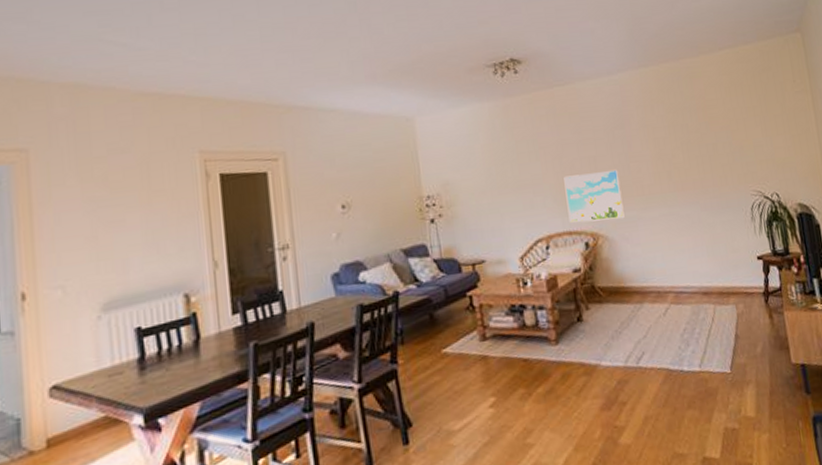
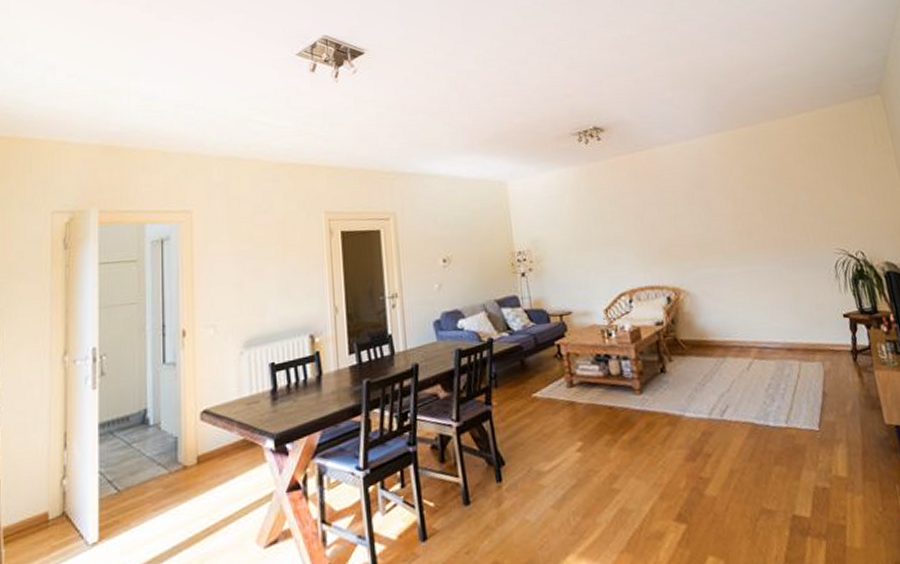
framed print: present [563,169,625,223] -> none [645,228,705,278]

